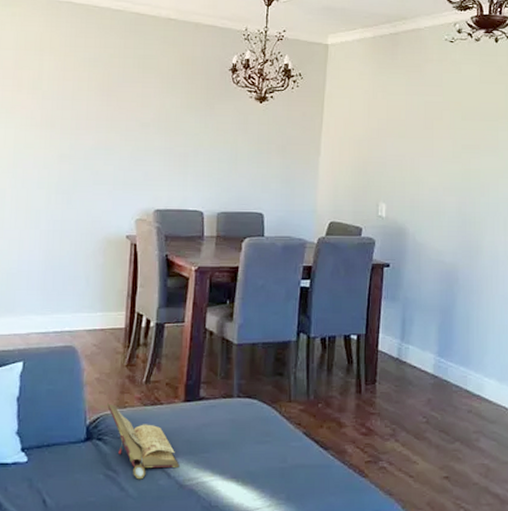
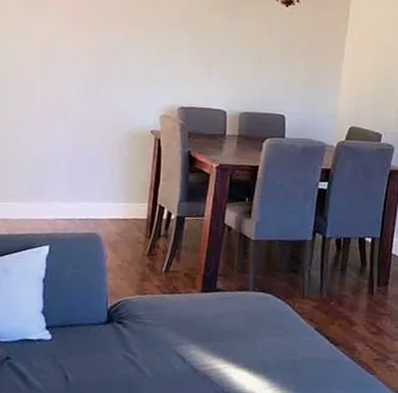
book: present [107,403,180,480] -> none [128,289,195,363]

